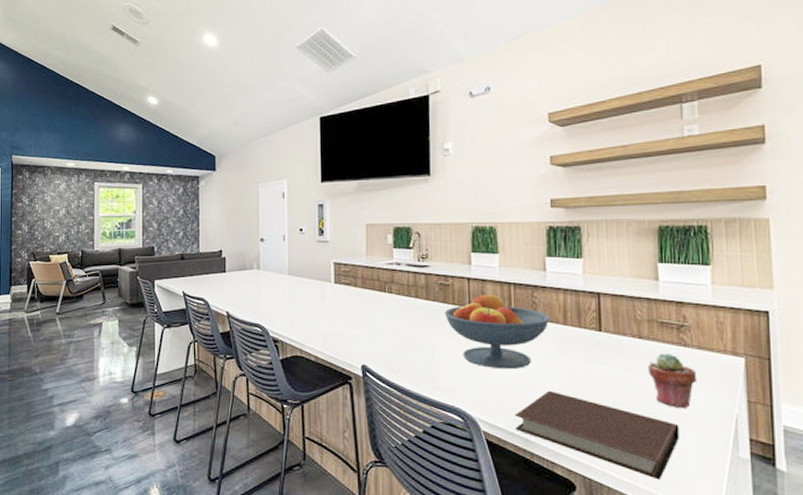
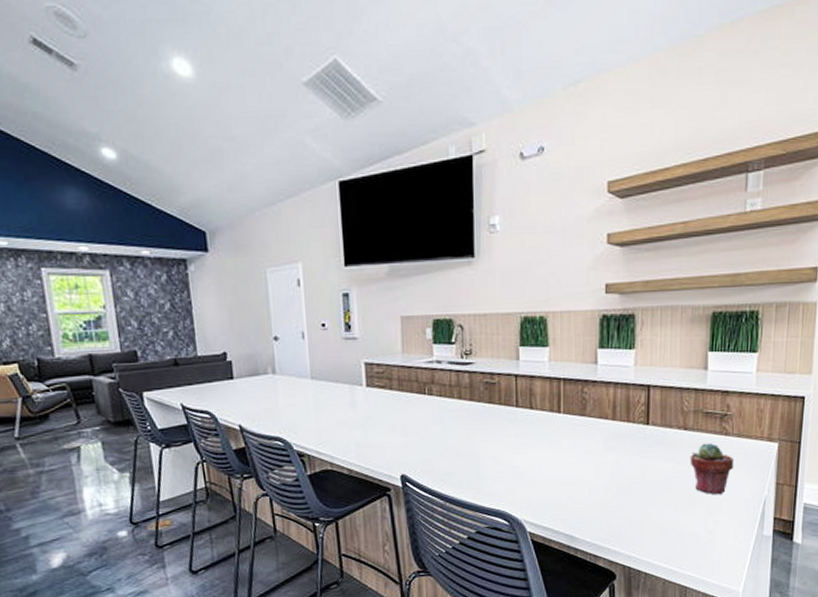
fruit bowl: present [444,293,550,370] -> none [489,391,599,470]
notebook: present [514,391,680,480] -> none [560,488,714,562]

